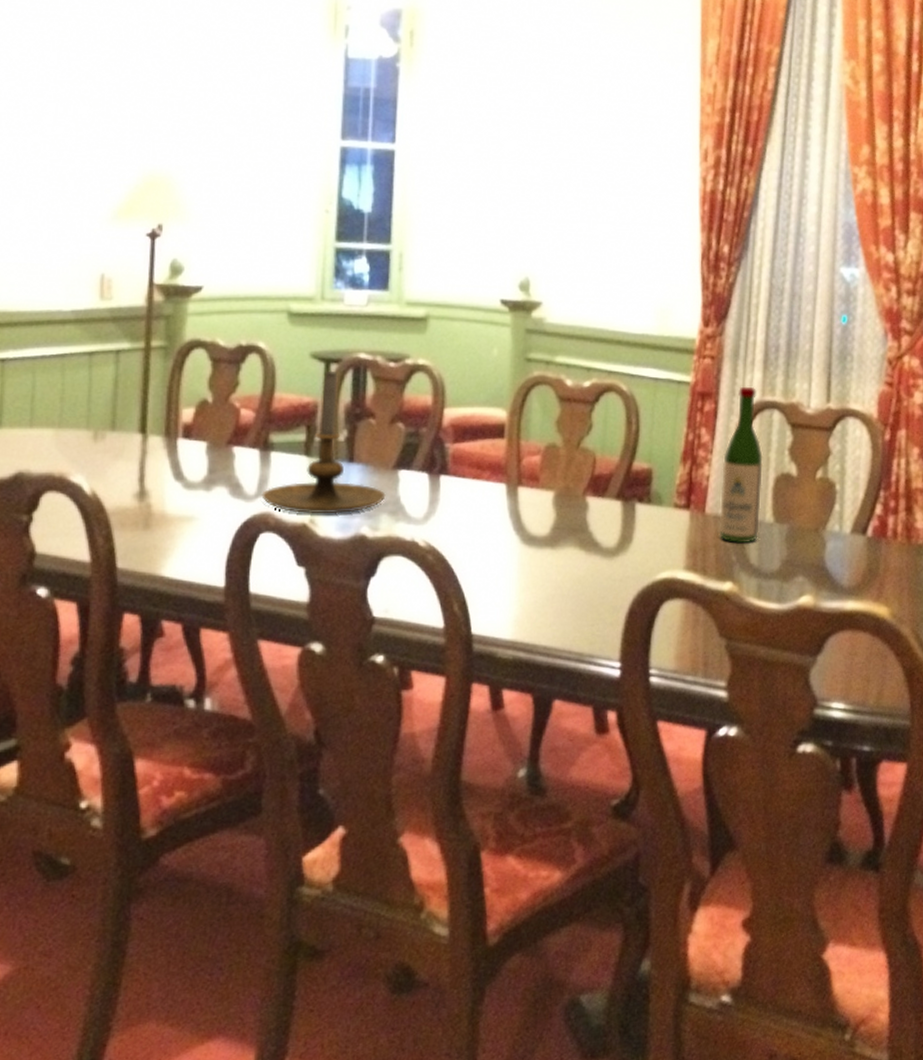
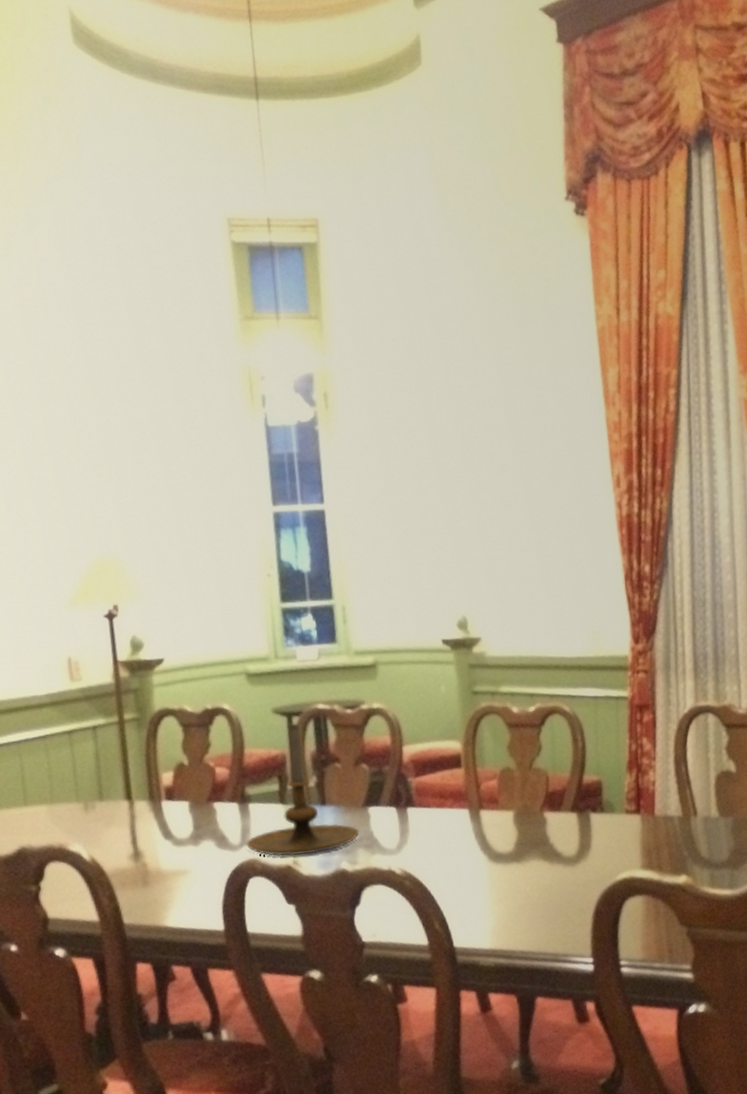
wine bottle: present [718,386,763,544] -> none [666,694,707,840]

